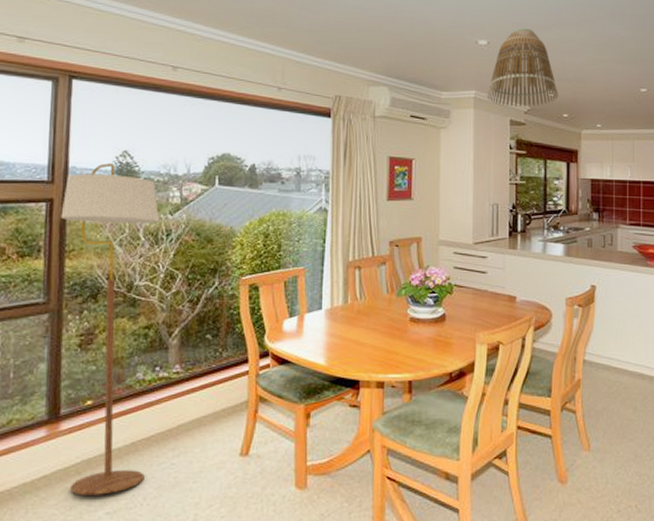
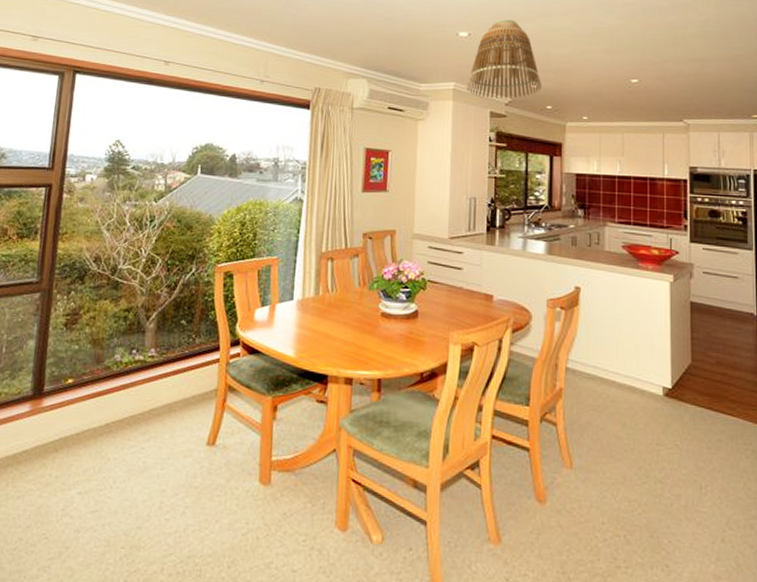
floor lamp: present [60,163,160,495] -> none [46,152,145,474]

